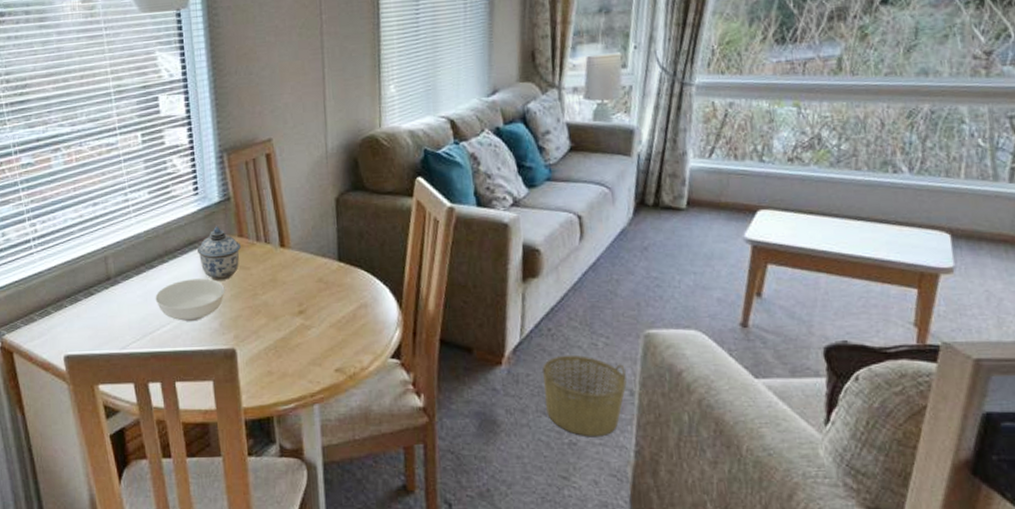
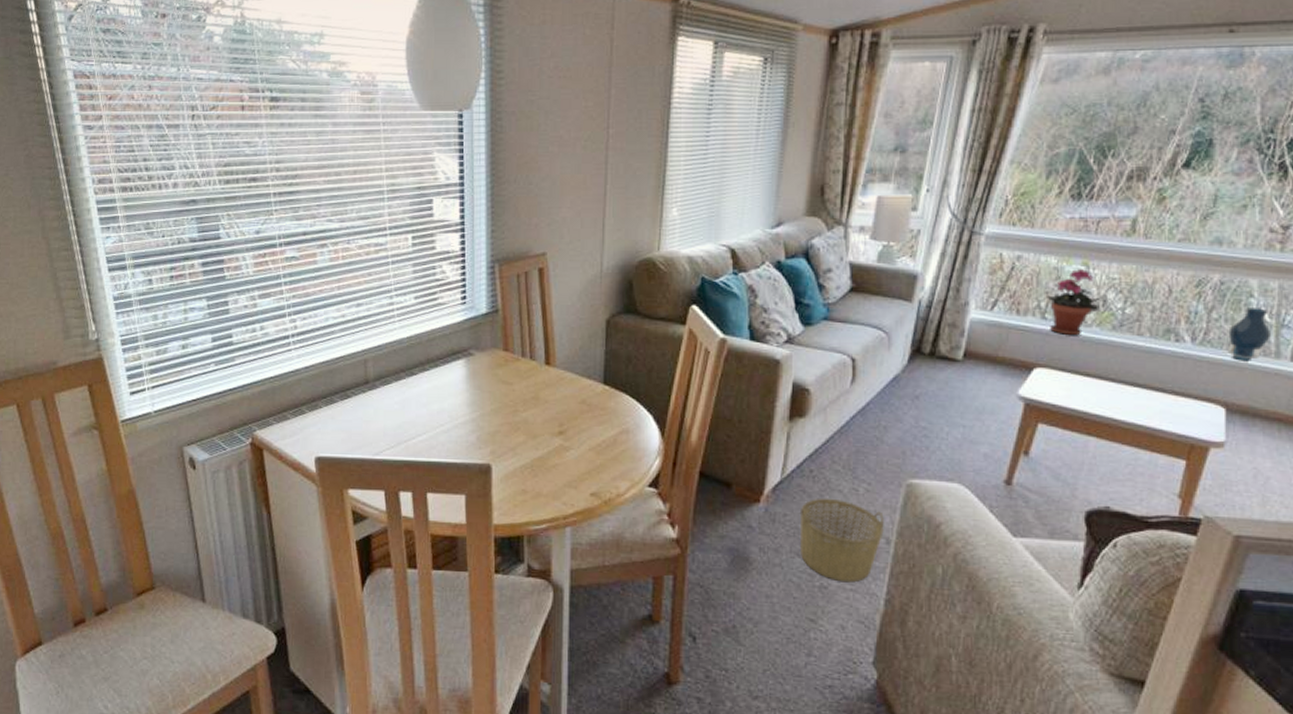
bowl: present [155,278,225,322] -> none [413,390,485,433]
lidded jar: present [196,226,241,281] -> none [459,338,505,394]
potted plant: none [762,109,815,176] -> present [1047,268,1100,336]
vase: none [944,133,988,187] -> present [1227,308,1272,361]

